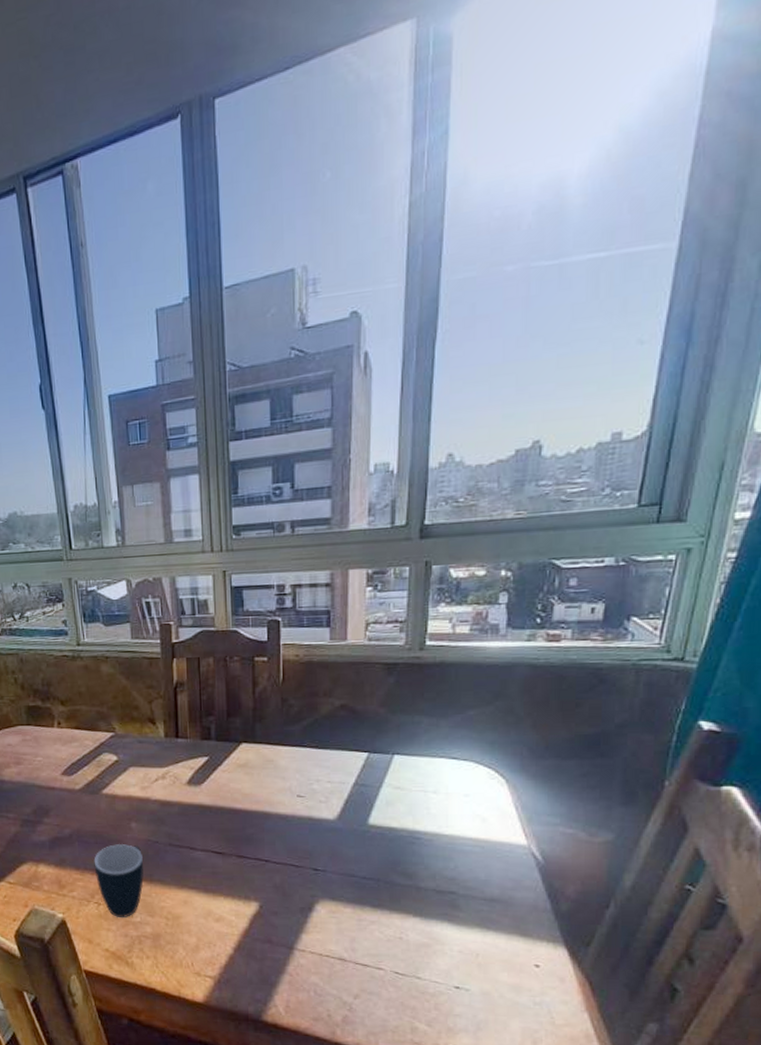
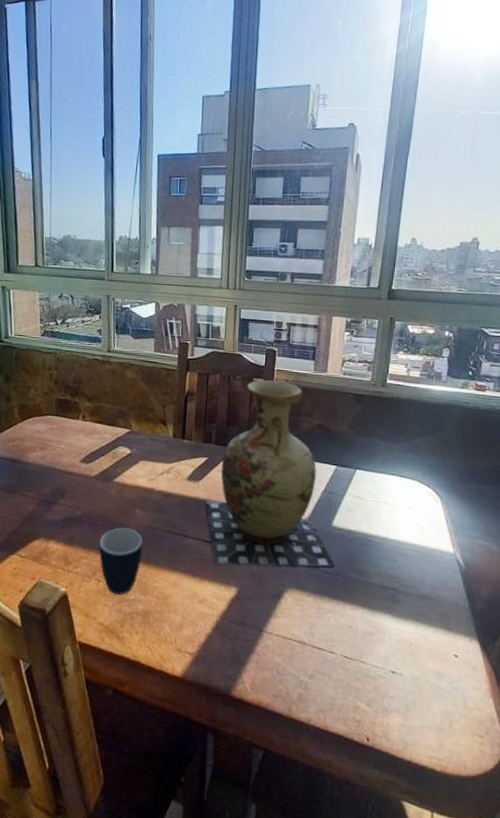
vase: none [212,657,375,877] -> present [206,380,334,567]

